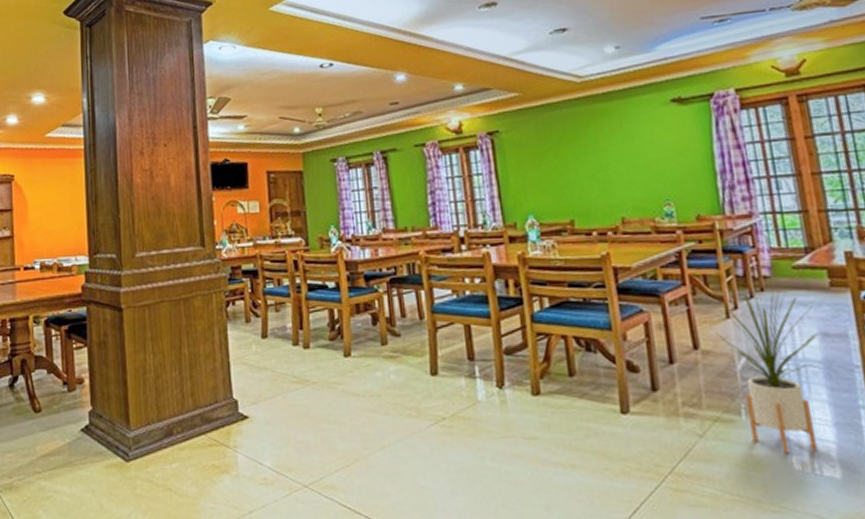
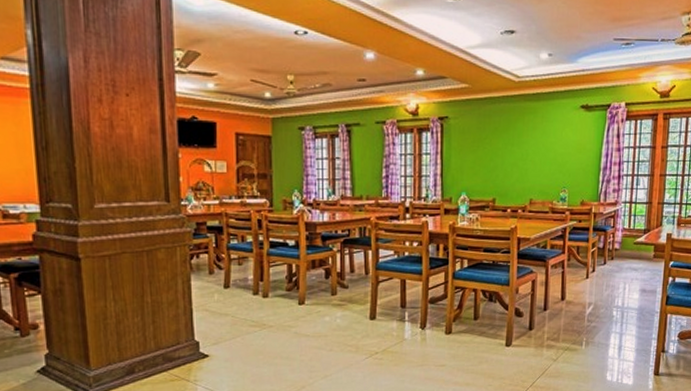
house plant: present [709,284,821,454] -> none [577,254,640,370]

